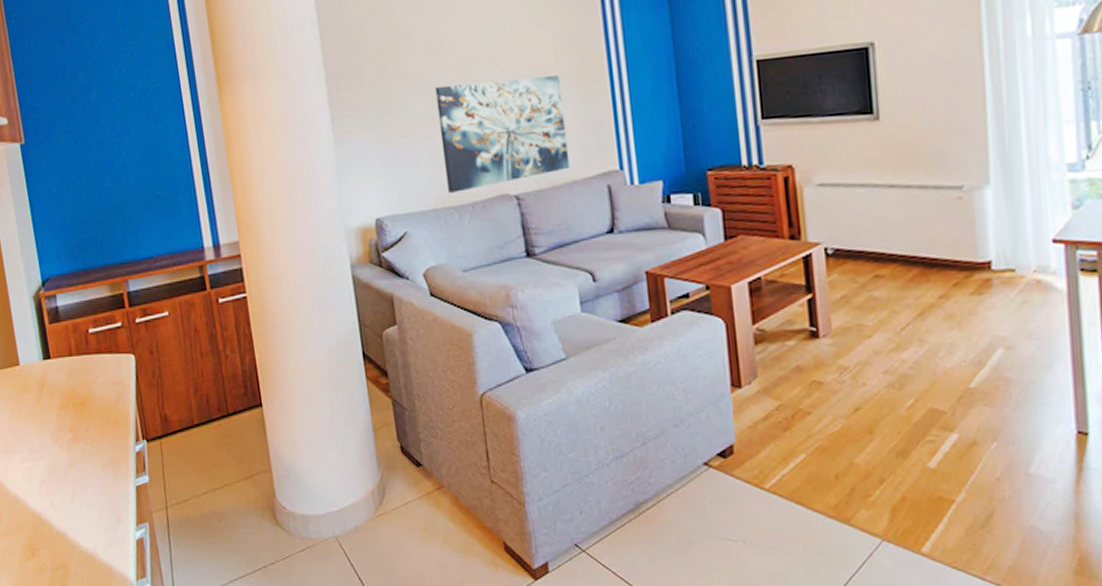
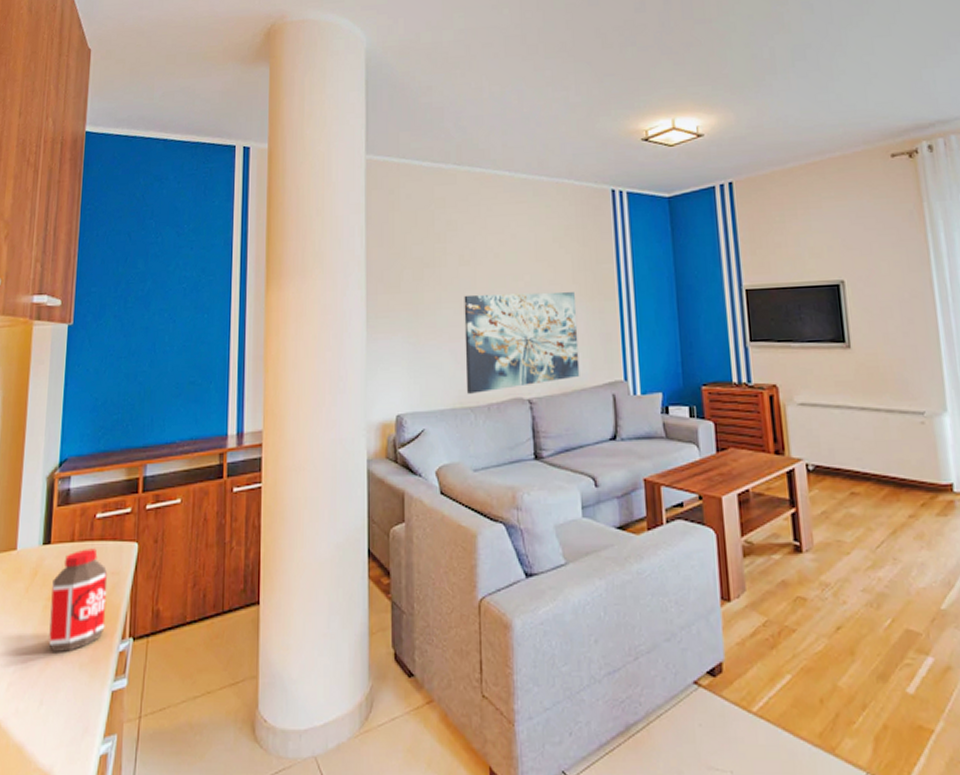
bottle: none [60,361,118,456] -> present [49,548,108,654]

